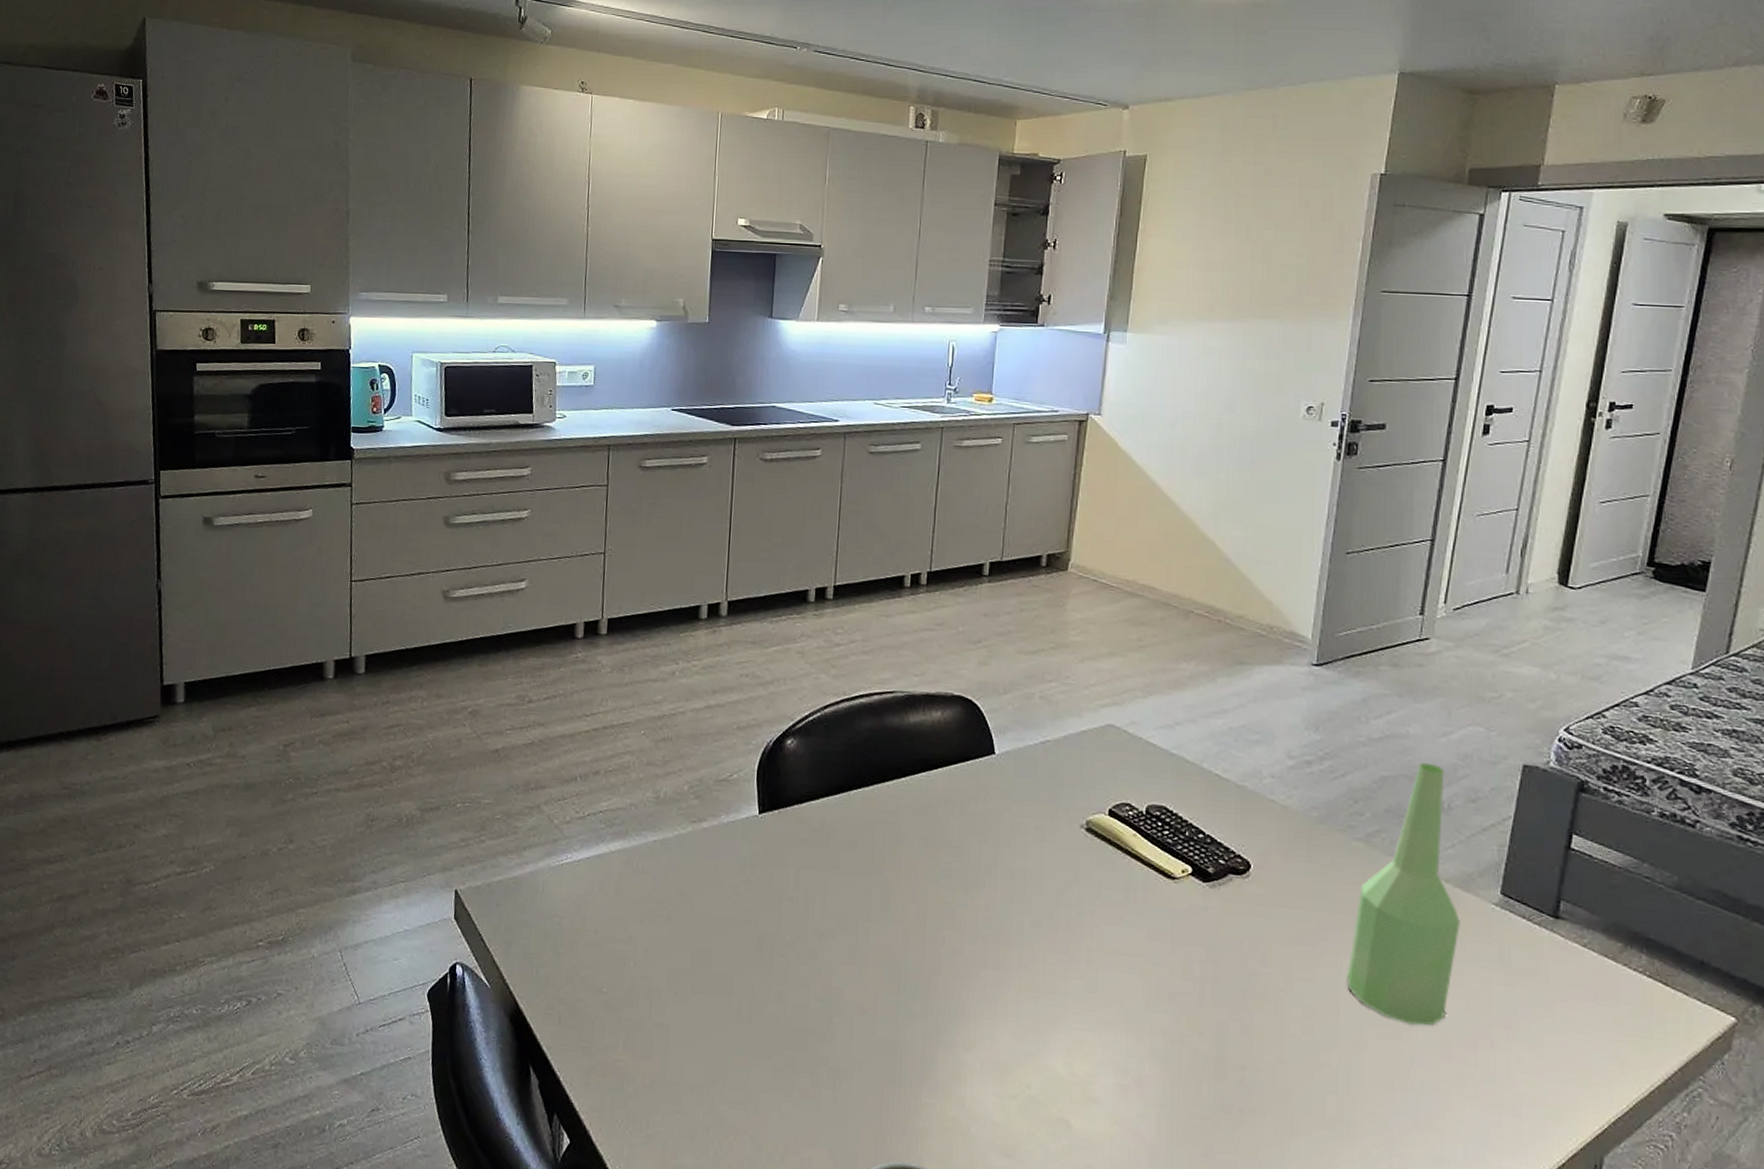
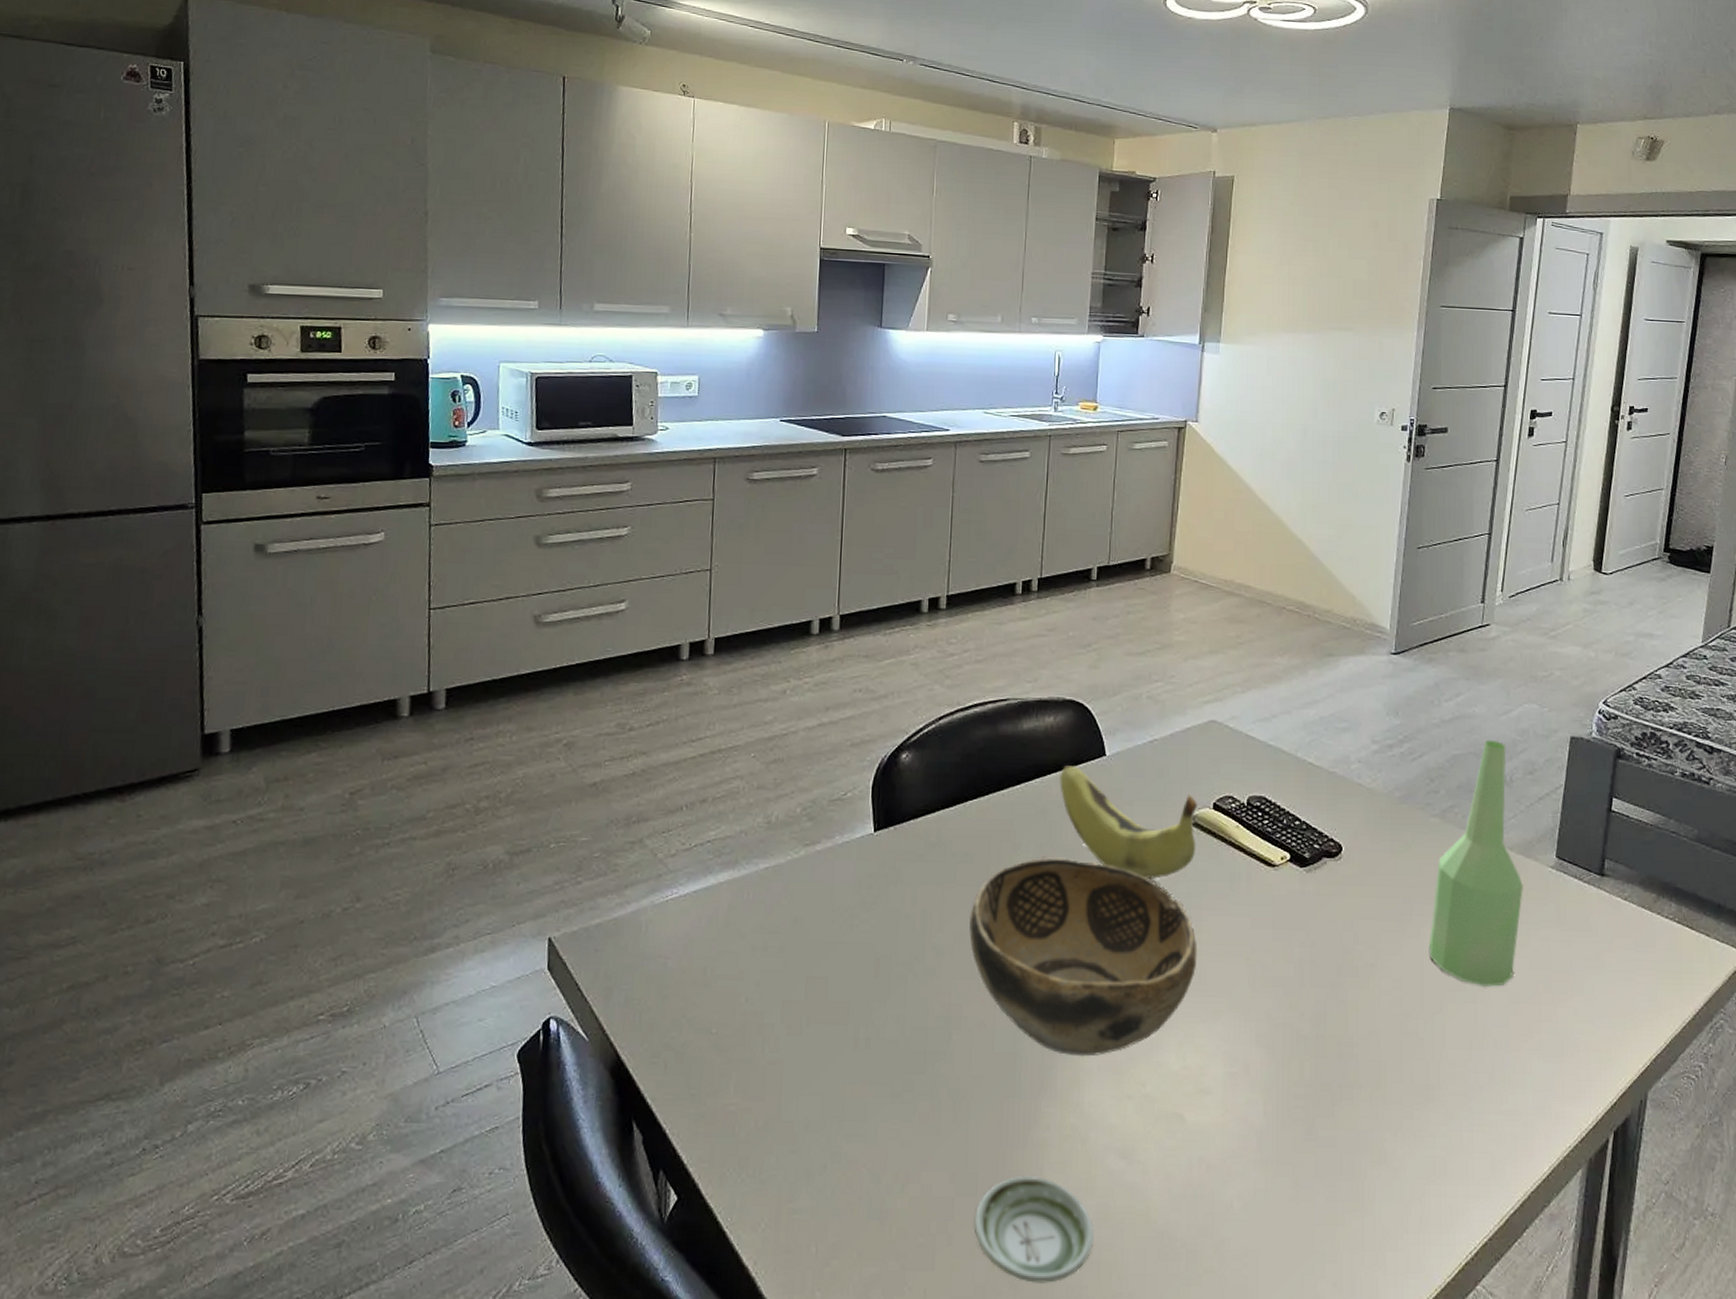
decorative bowl: none [851,851,1089,1053] -> present [968,857,1198,1057]
banana: none [946,761,1091,882] -> present [1060,766,1197,879]

